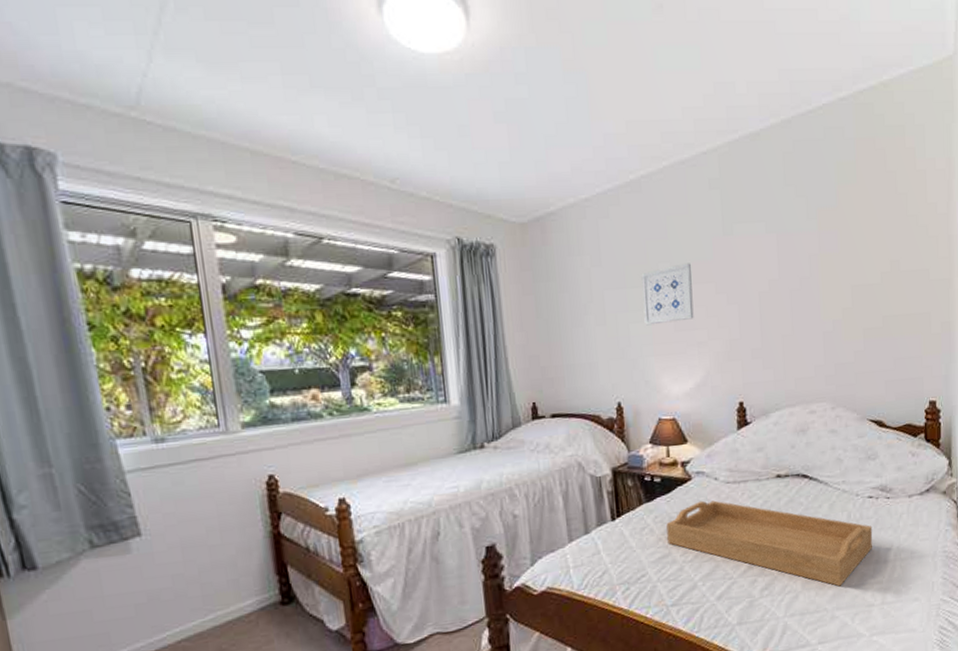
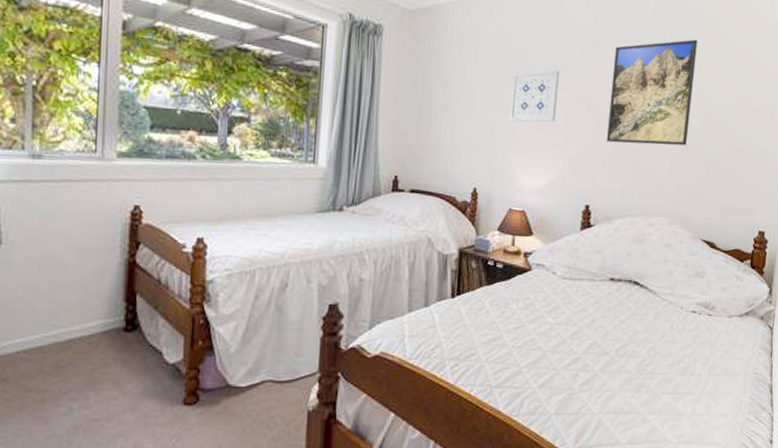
serving tray: present [666,500,873,587] -> none [501,291,692,392]
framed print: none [748,204,840,332] -> present [606,39,698,146]

